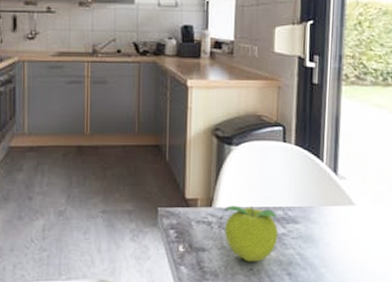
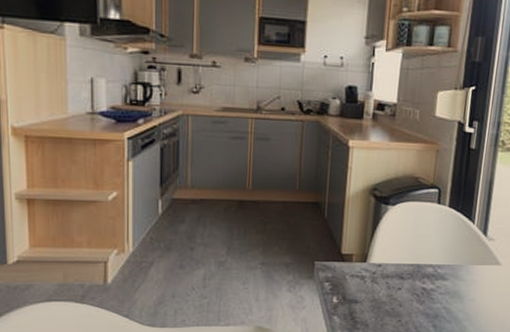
fruit: present [225,205,278,262] -> none [377,262,427,314]

